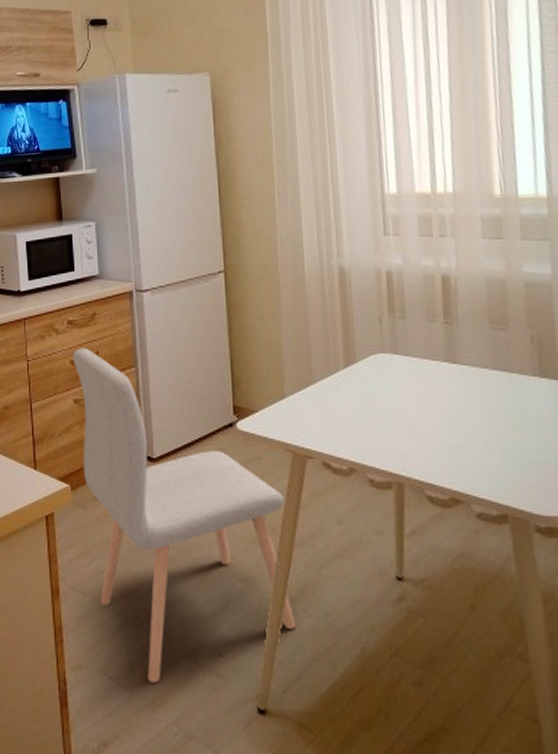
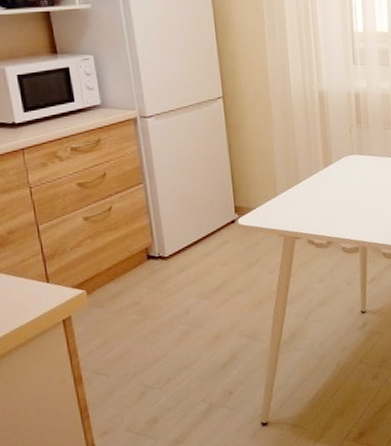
chair: present [72,347,297,683] -> none [78,170,290,428]

